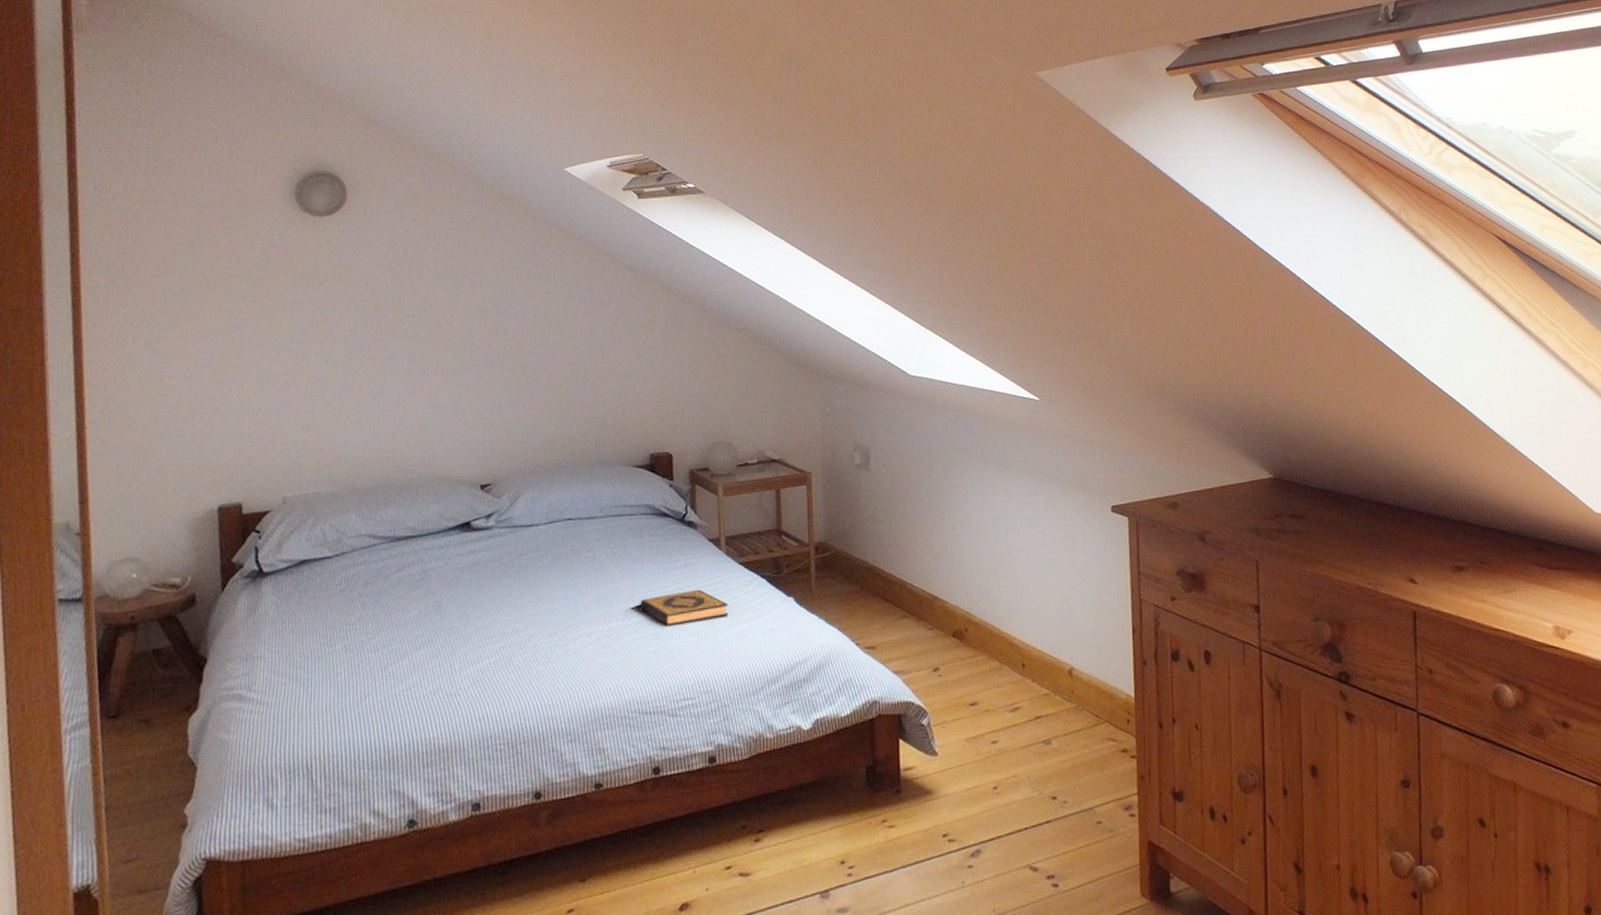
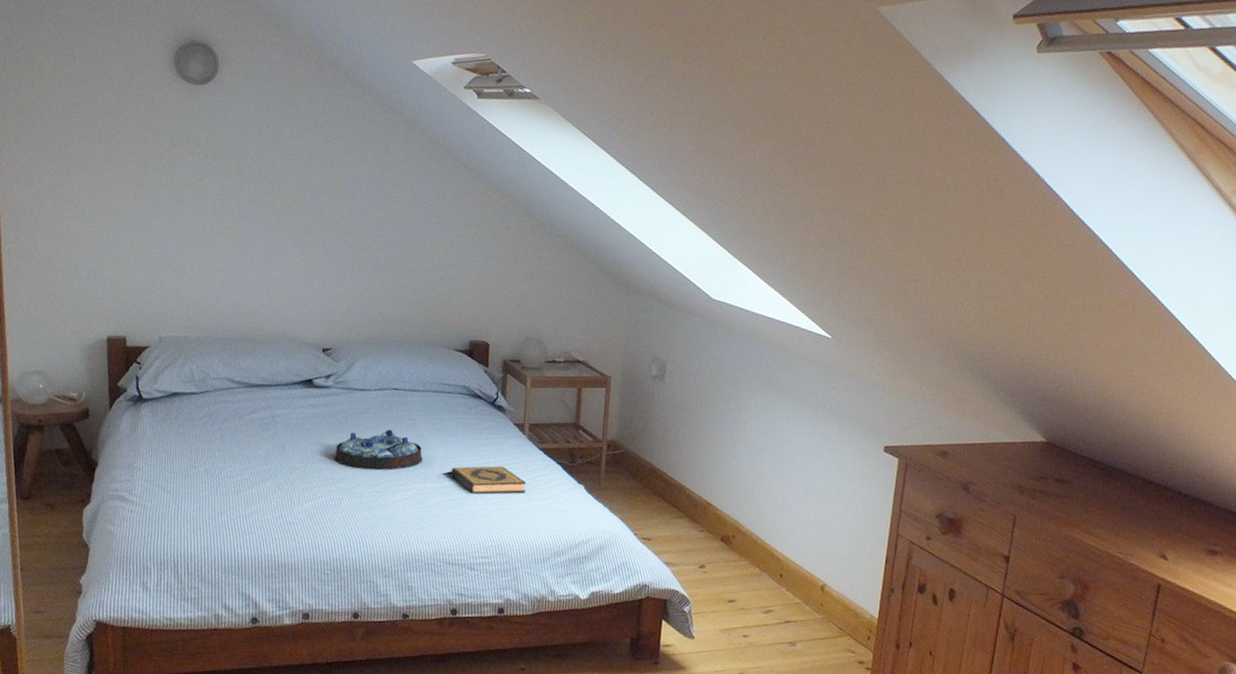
serving tray: none [501,566,606,617] -> present [334,429,423,470]

